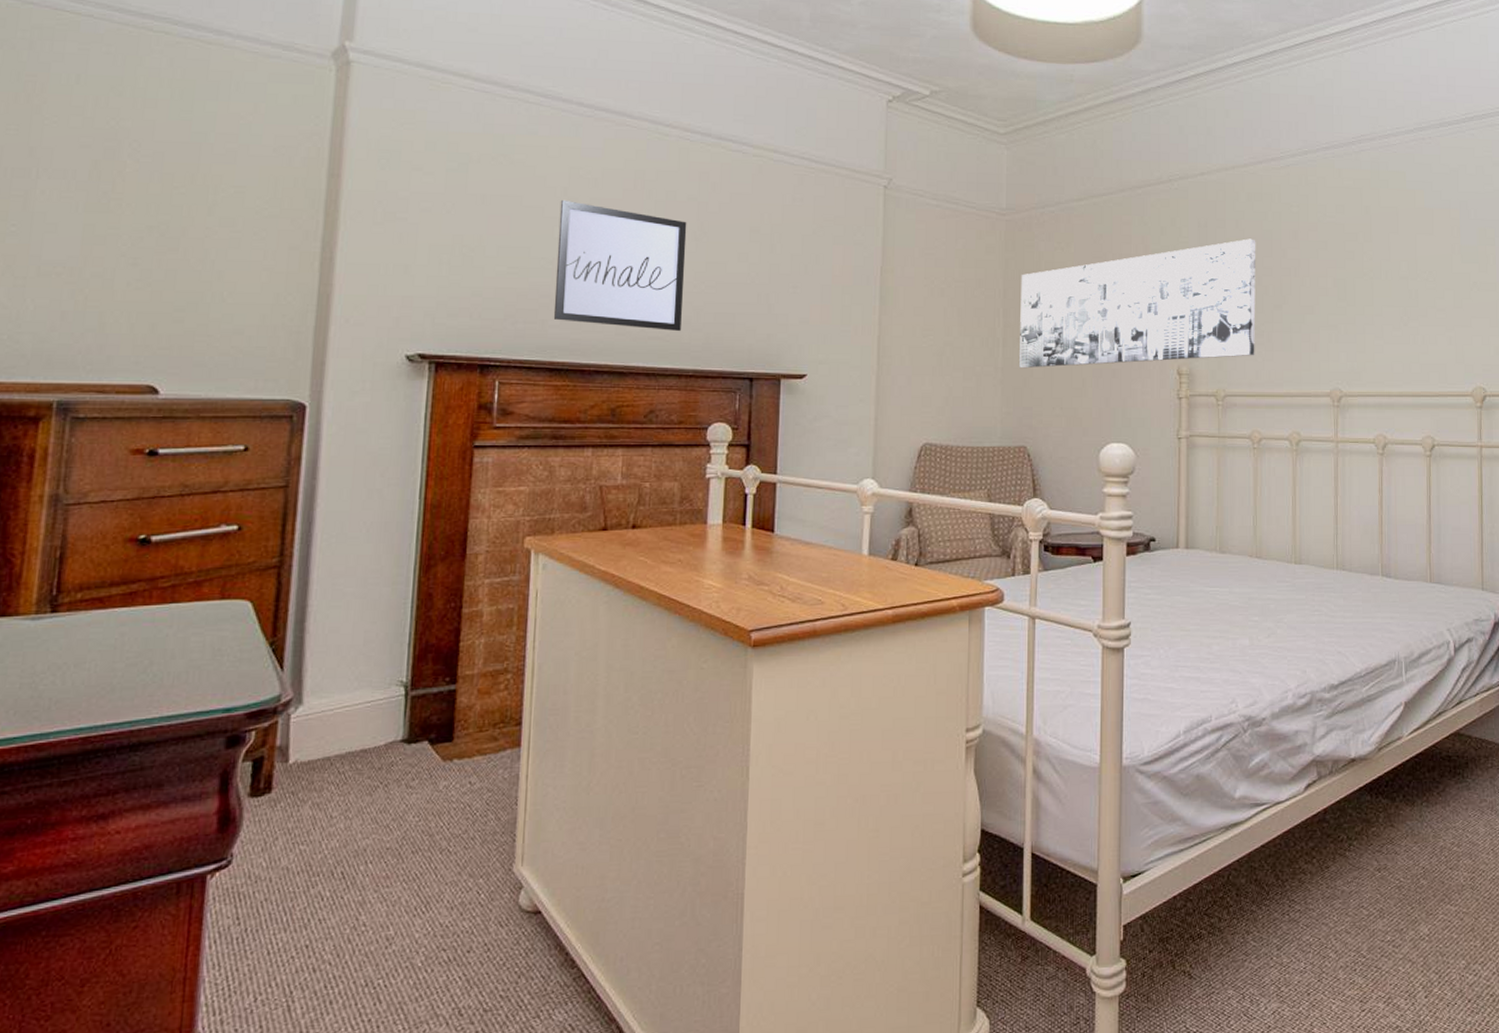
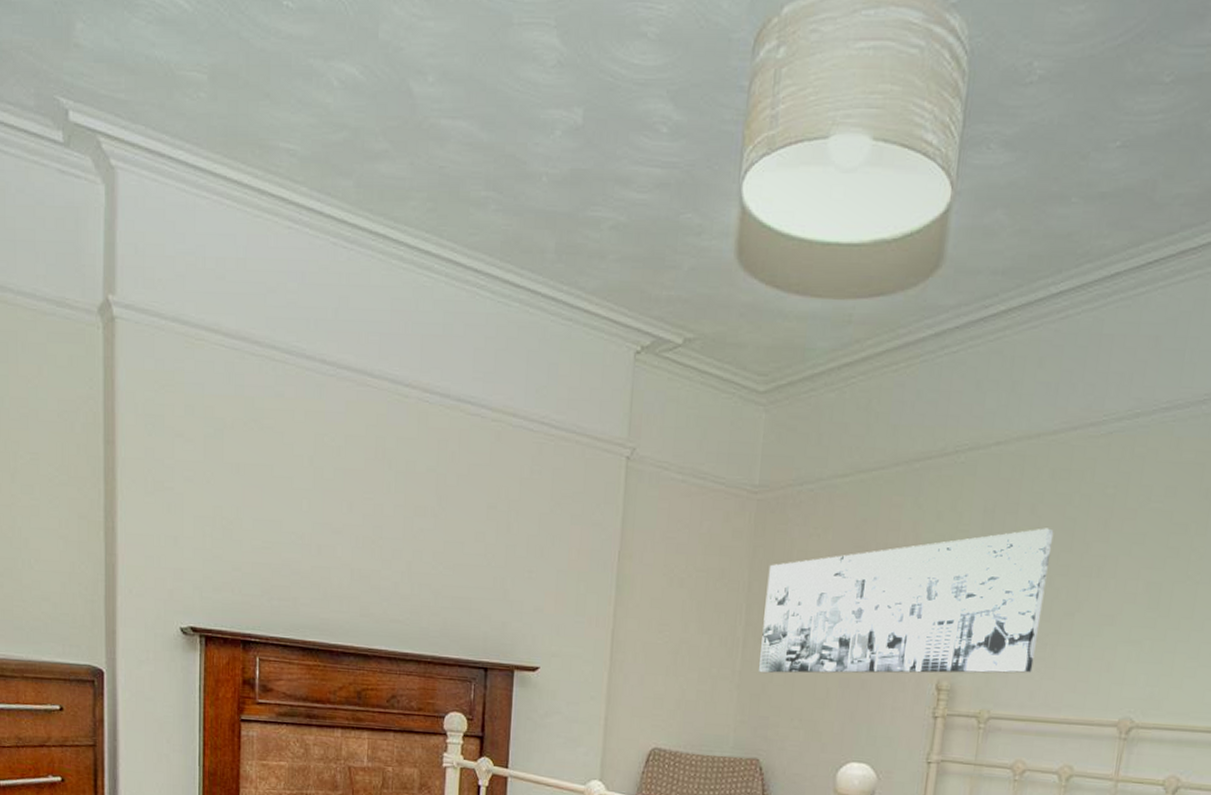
wall art: present [553,199,687,332] -> none [304,469,426,616]

